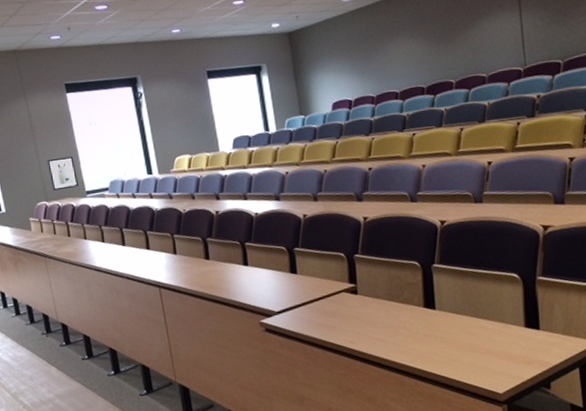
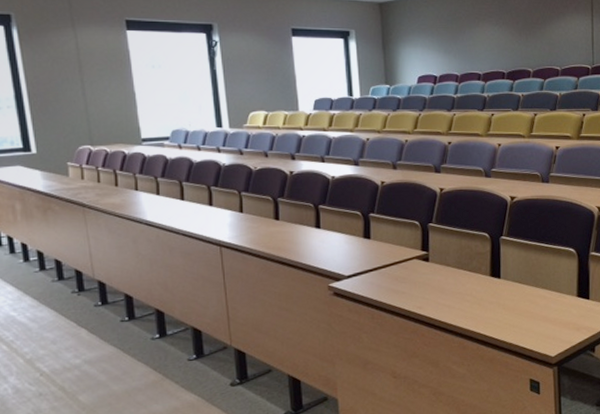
wall art: present [46,156,78,191] -> none [95,99,133,135]

